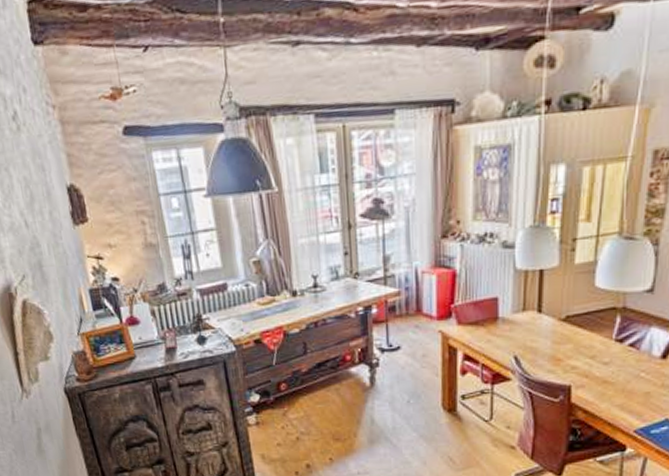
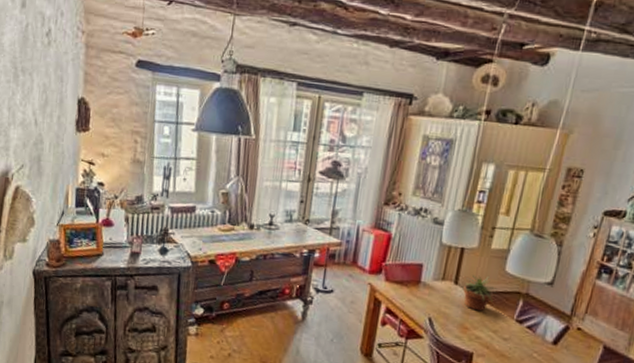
potted plant: none [545,297,589,338] -> present [459,274,498,312]

